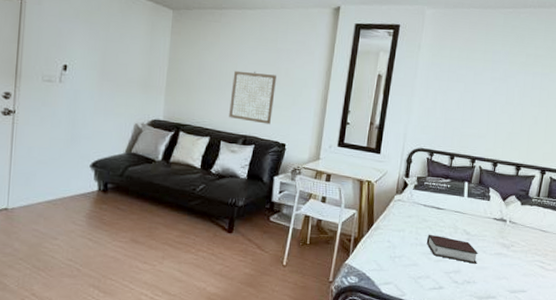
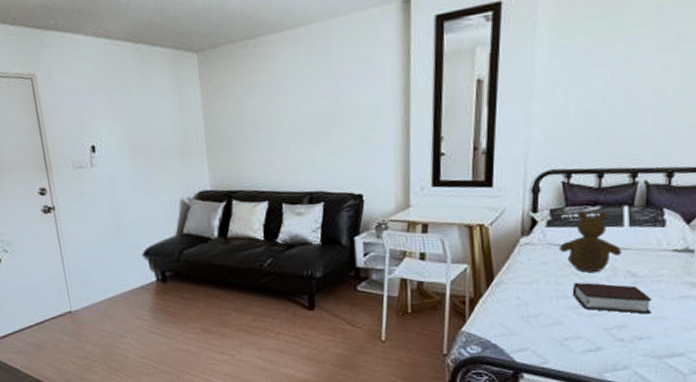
wall art: present [229,70,276,125] -> none [283,109,340,174]
teddy bear: none [420,181,462,228] -> present [559,210,623,273]

